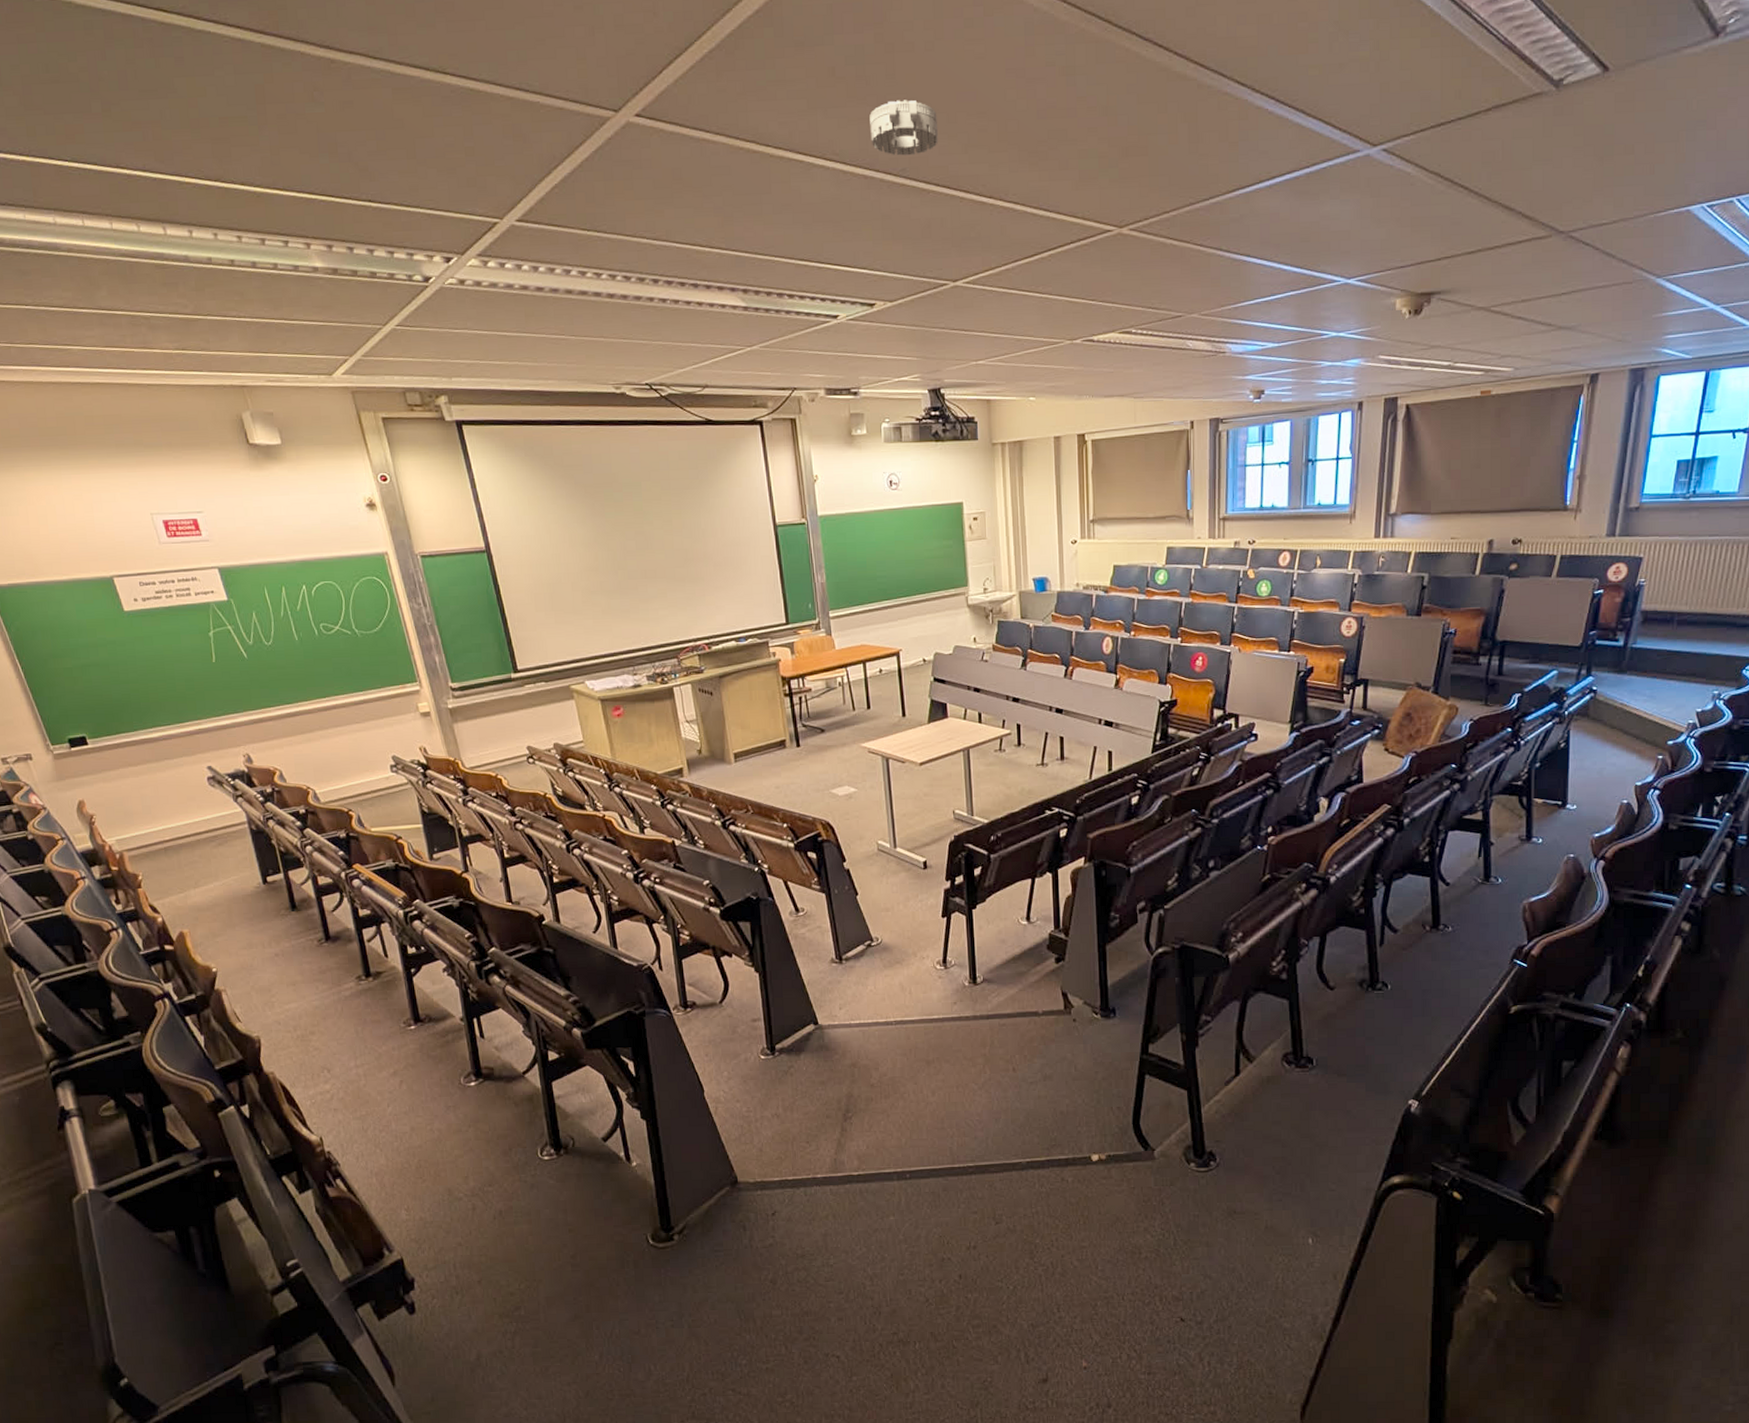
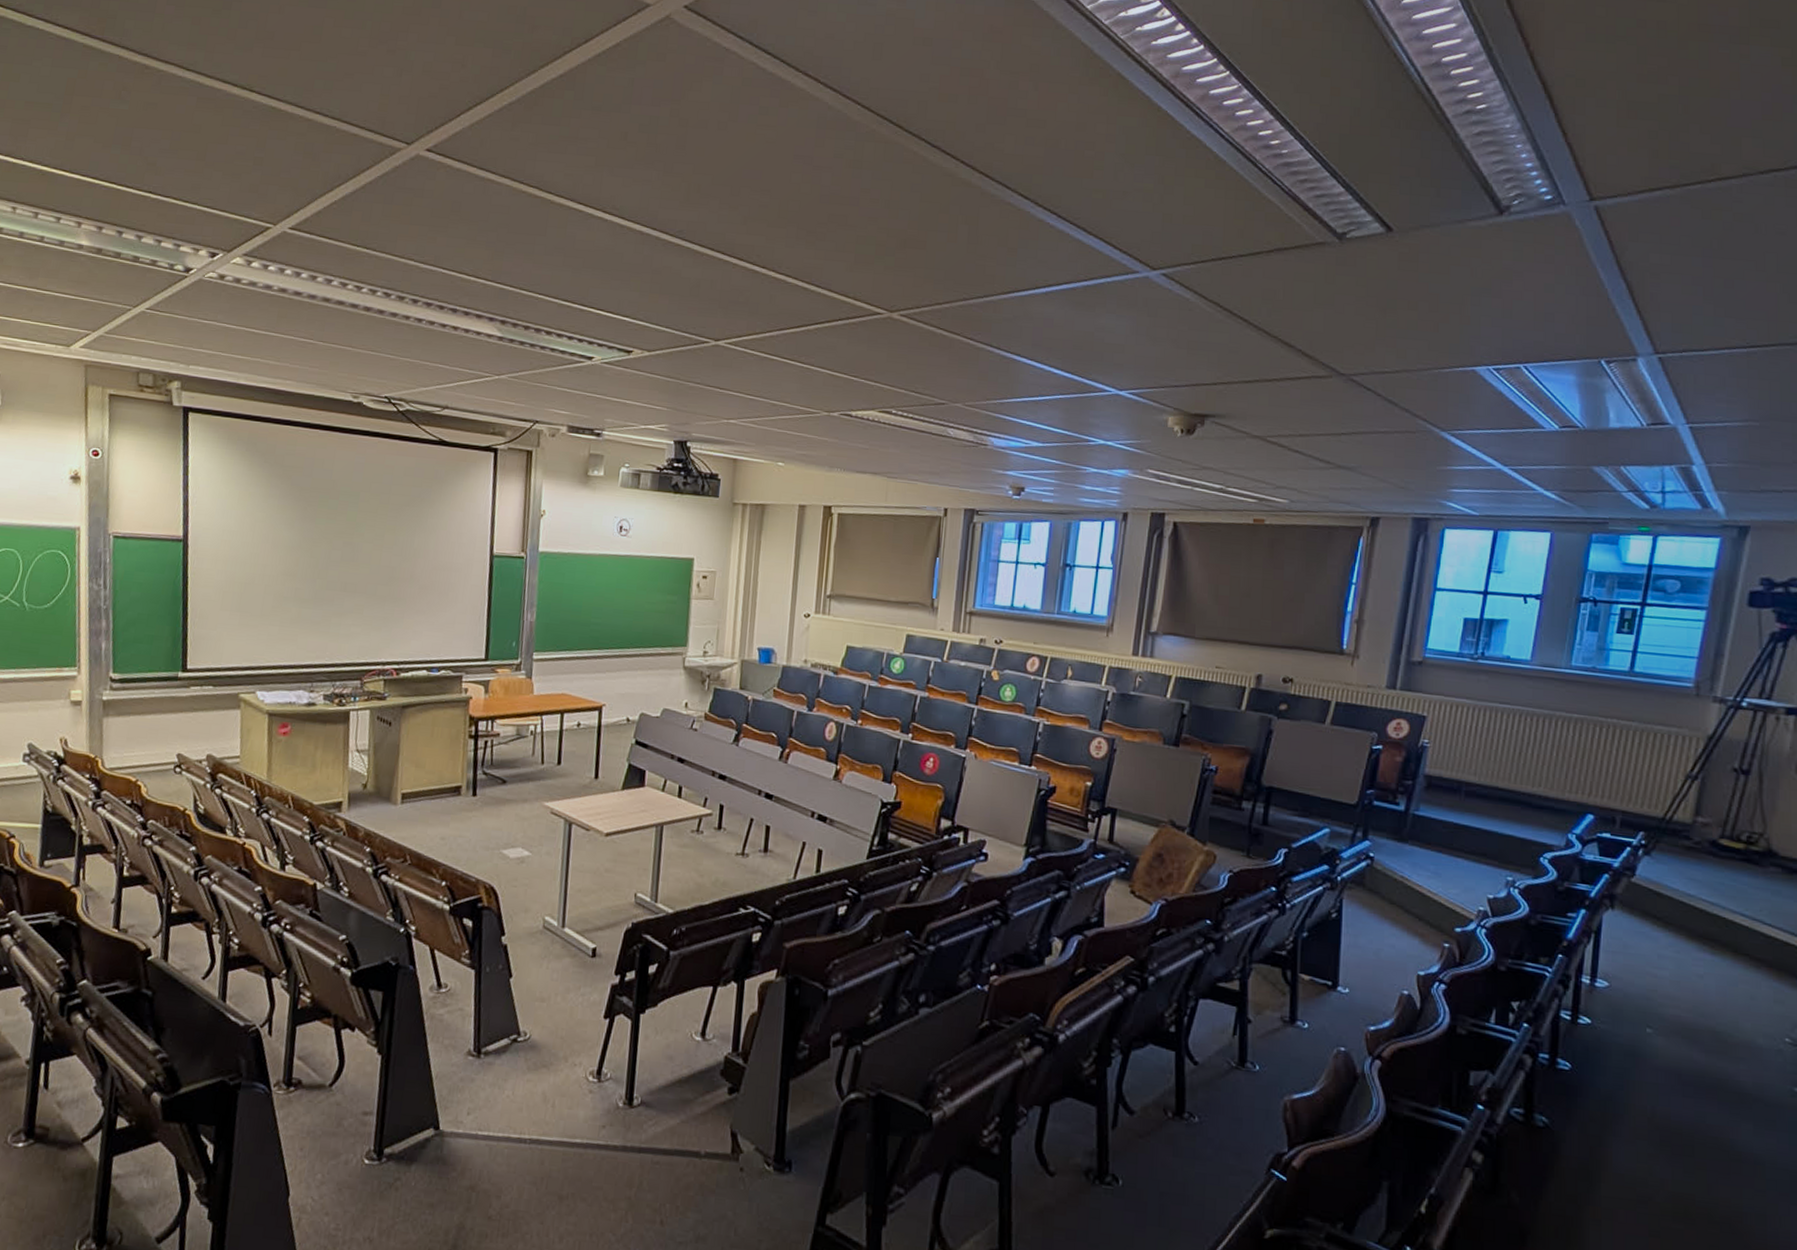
smoke detector: present [870,100,939,156] -> none [652,168,721,220]

